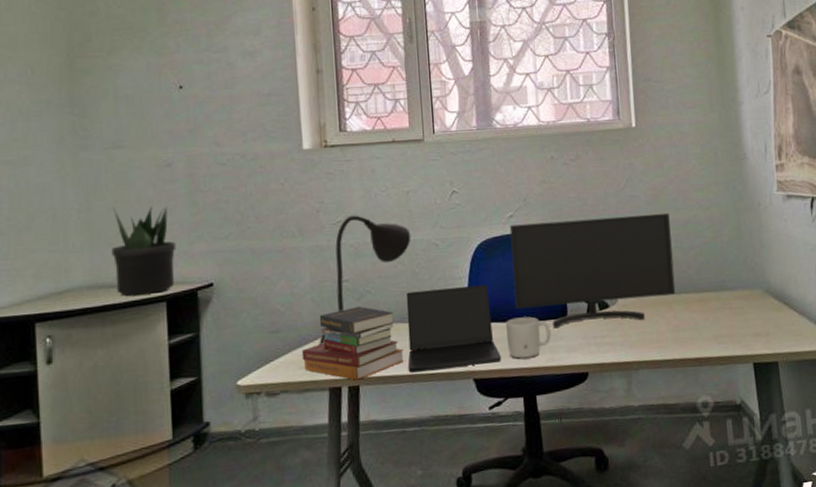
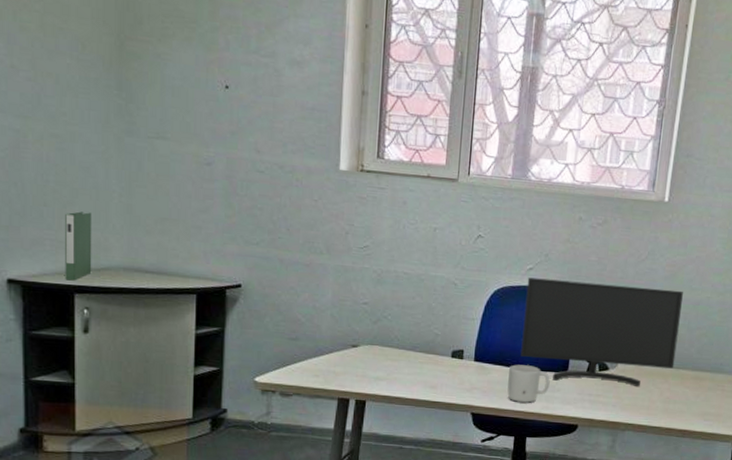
binder: none [21,234,53,310] -> present [65,211,92,281]
planter: present [111,206,176,297] -> none [149,196,210,286]
books: present [301,306,405,380] -> none [316,329,411,396]
desk lamp: present [319,215,411,346] -> none [334,242,433,359]
laptop: present [406,284,501,373] -> none [412,324,500,402]

